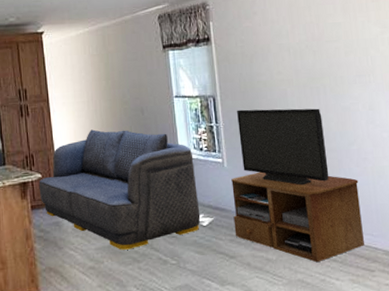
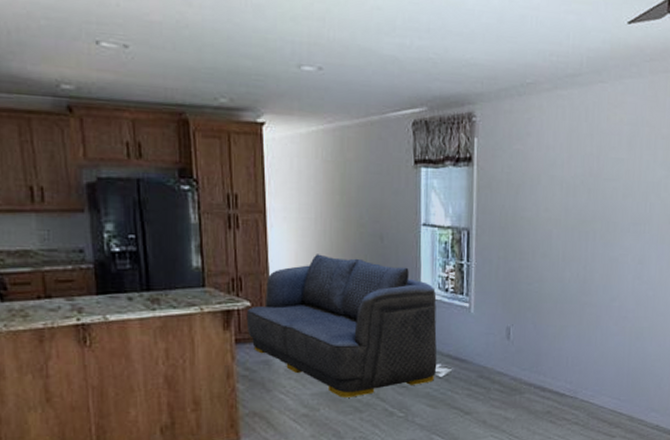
tv stand: present [231,108,364,263] -> none [473,248,614,425]

